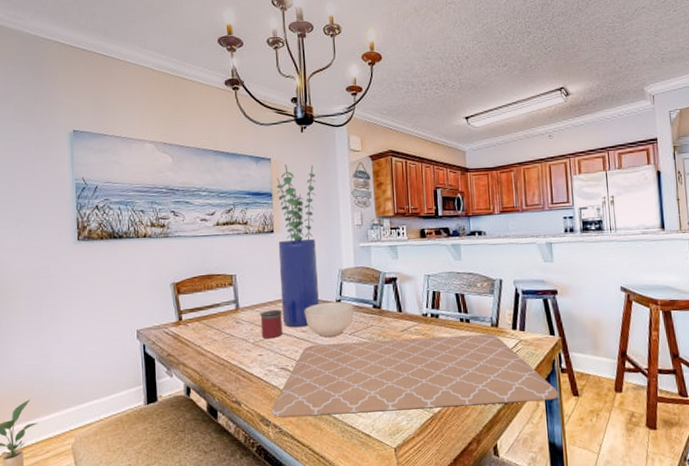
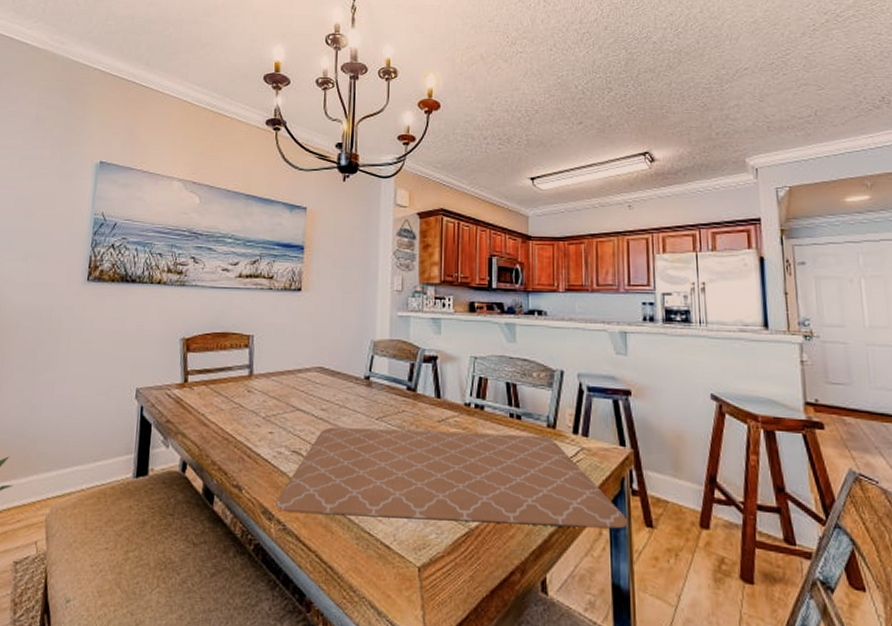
beverage cup: present [259,309,283,338] -> none [274,380,301,414]
vase: present [276,164,319,328] -> none [300,215,354,405]
bowl: present [303,301,354,338] -> none [326,378,385,421]

